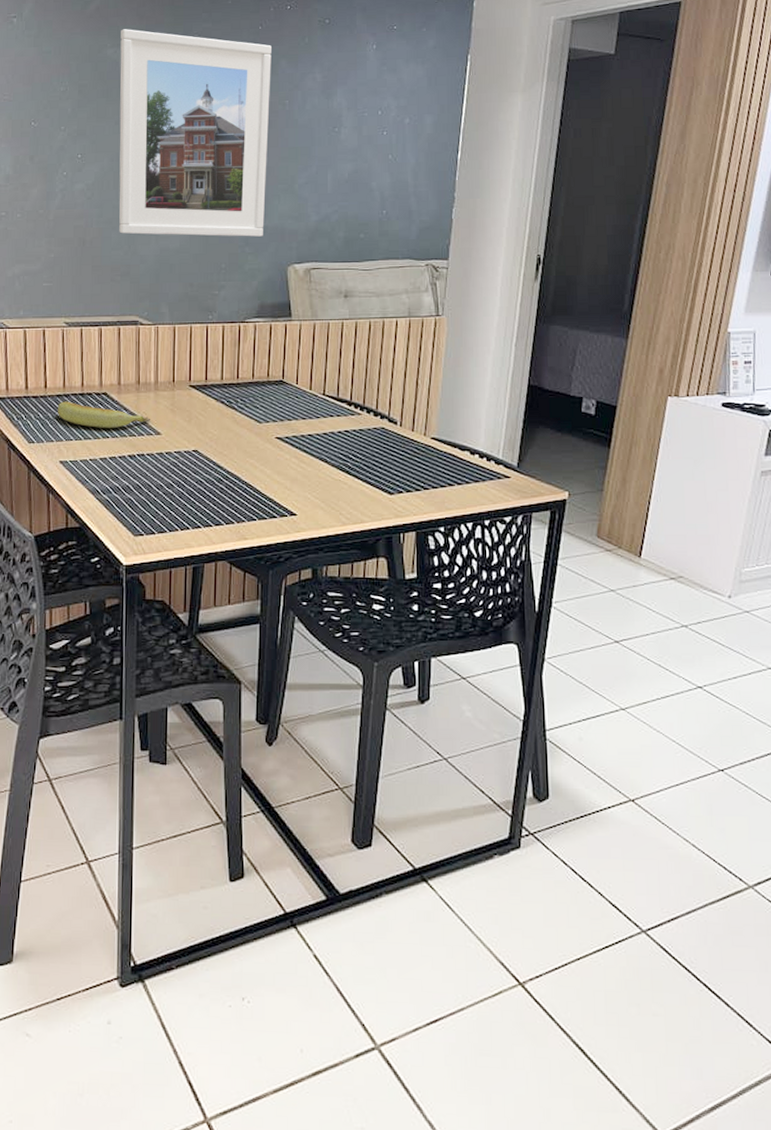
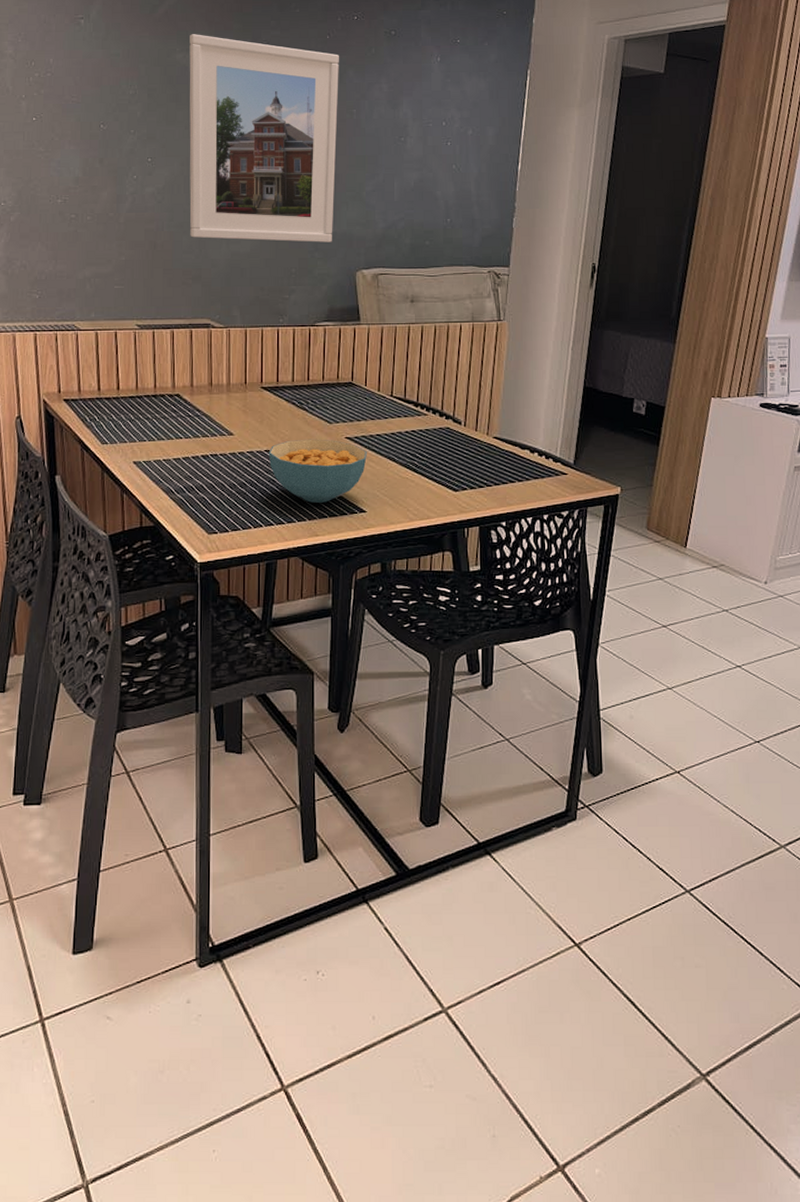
banana: present [58,401,150,428] -> none [131,402,223,429]
cereal bowl: none [196,439,298,505] -> present [268,439,367,503]

